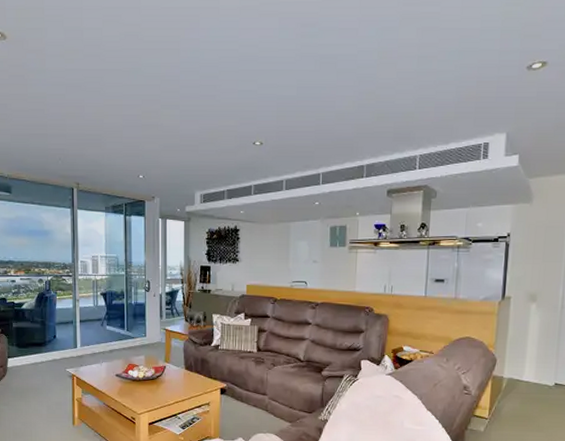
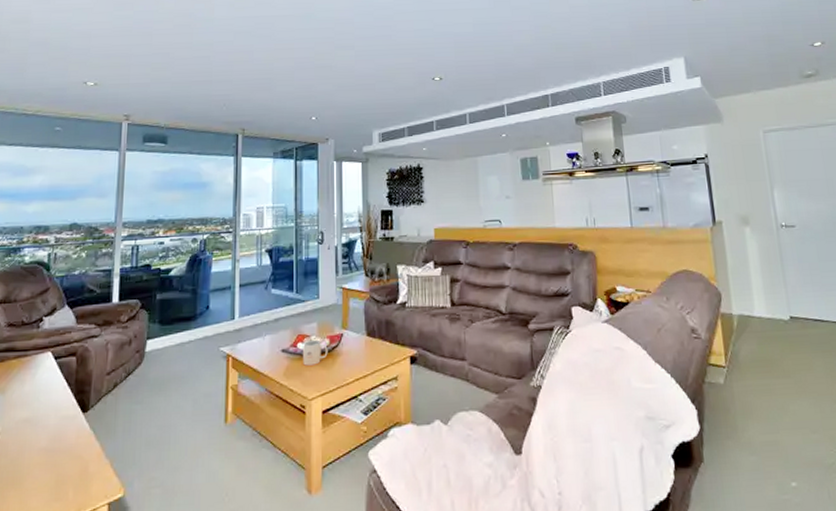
mug: none [132,369,153,389] -> present [302,339,328,366]

